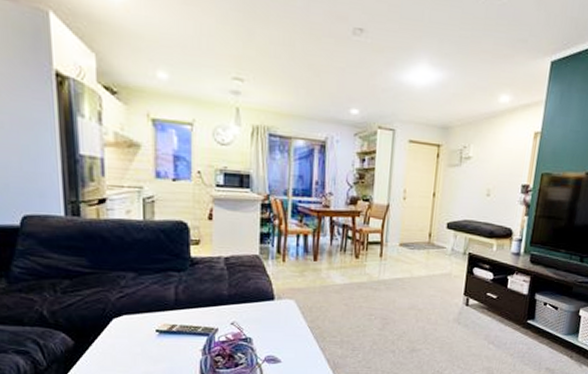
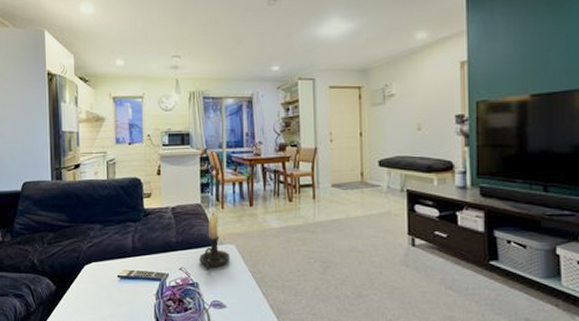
candle holder: none [254,258,288,326] -> present [199,206,230,271]

